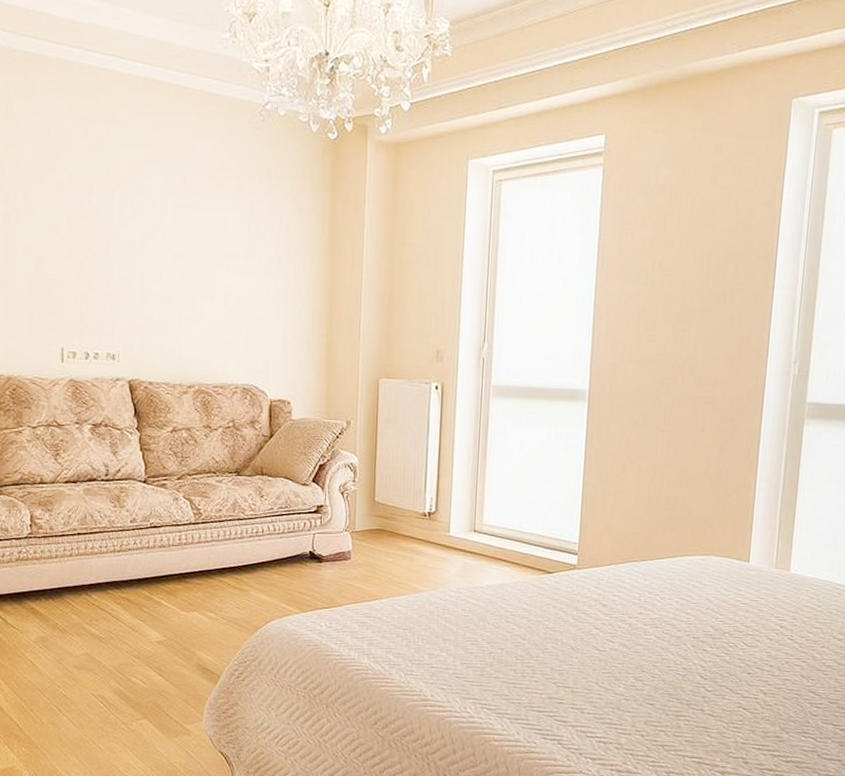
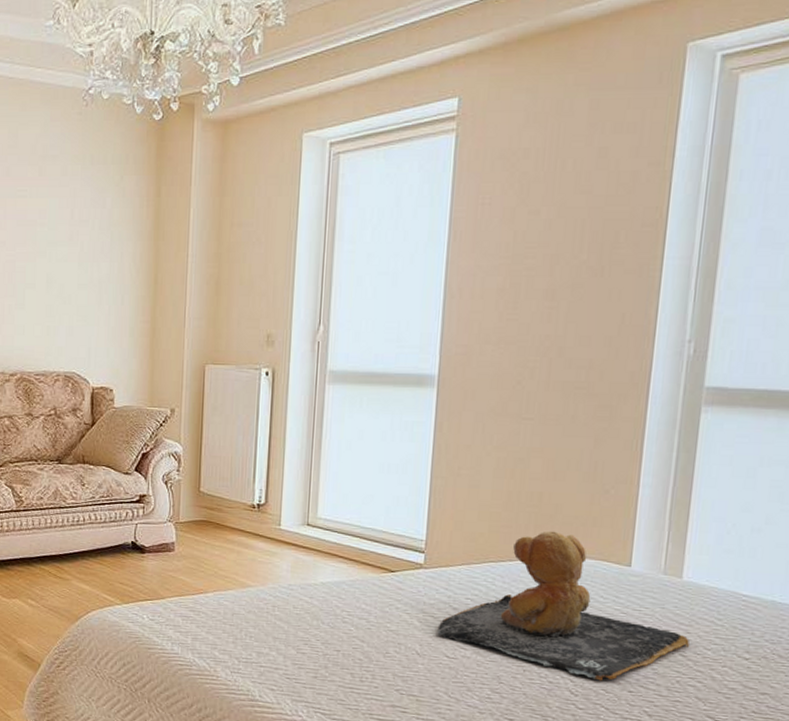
teddy bear: none [589,532,796,665] -> present [437,531,689,681]

